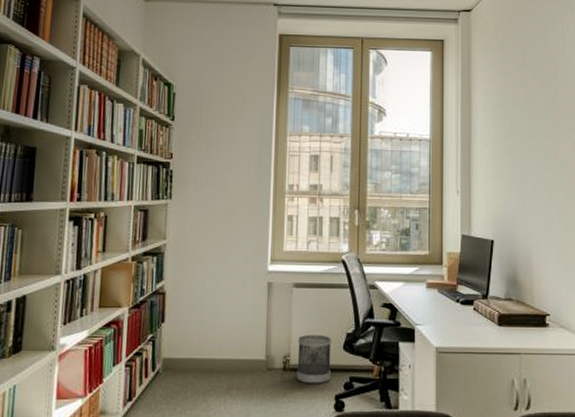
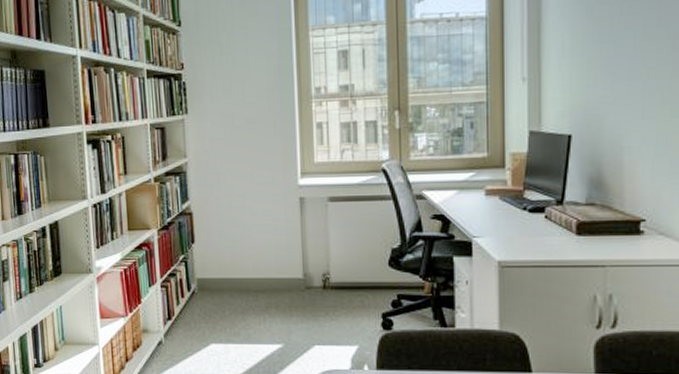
wastebasket: present [297,334,331,384] -> none [337,251,376,302]

